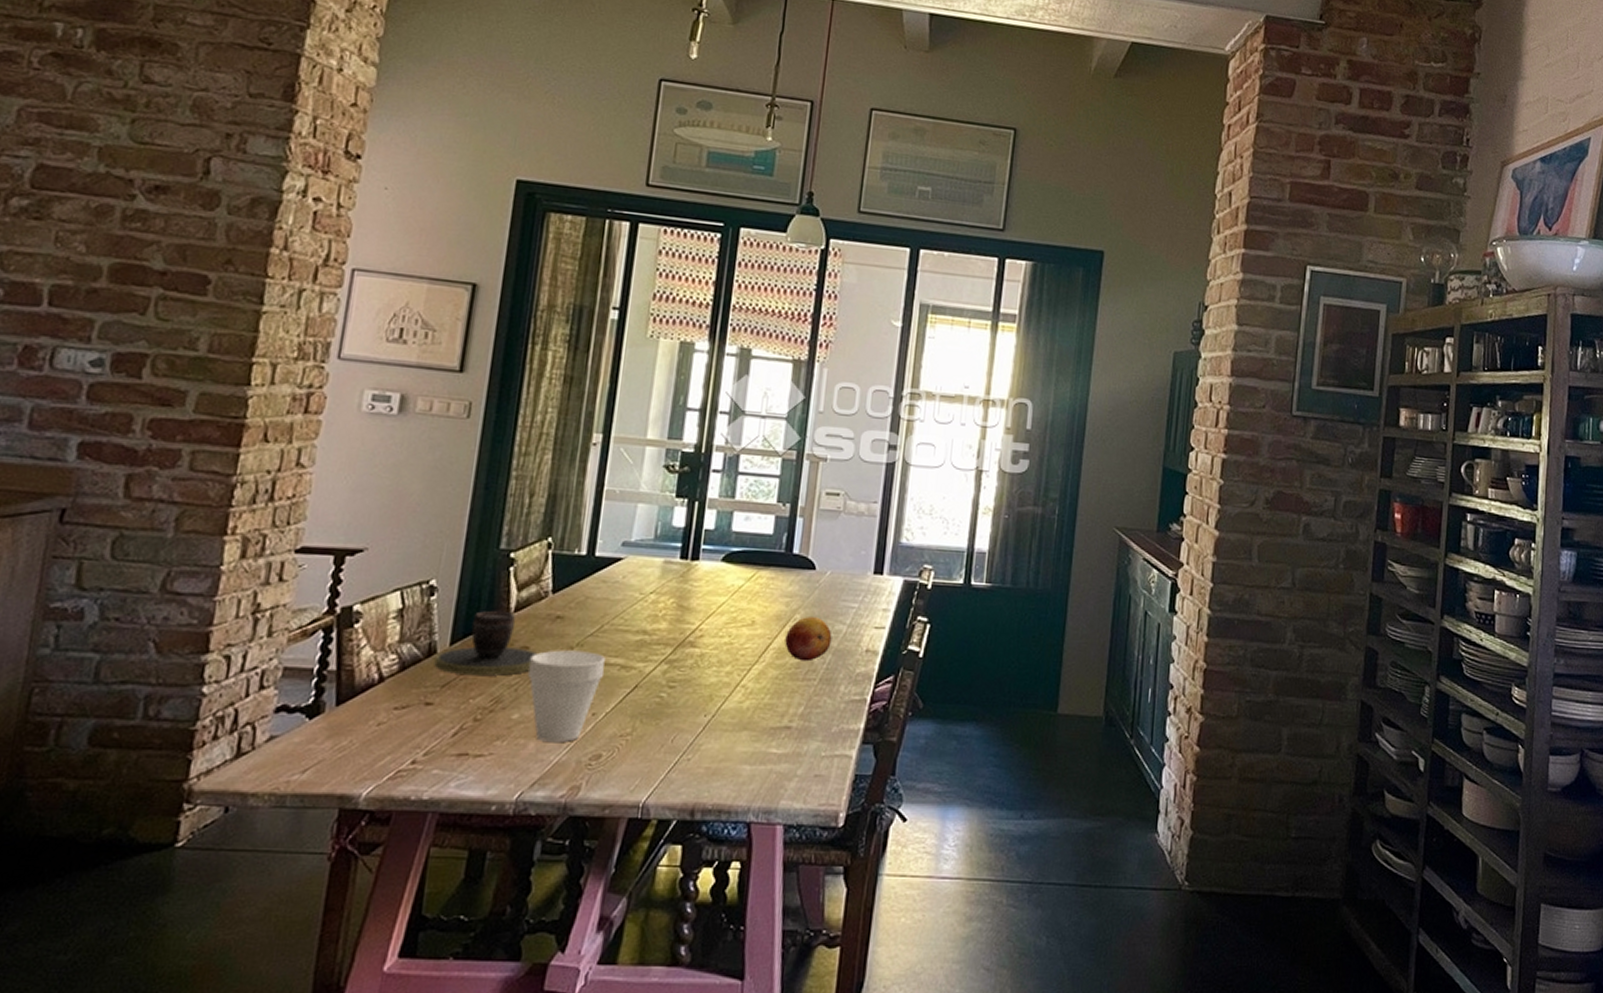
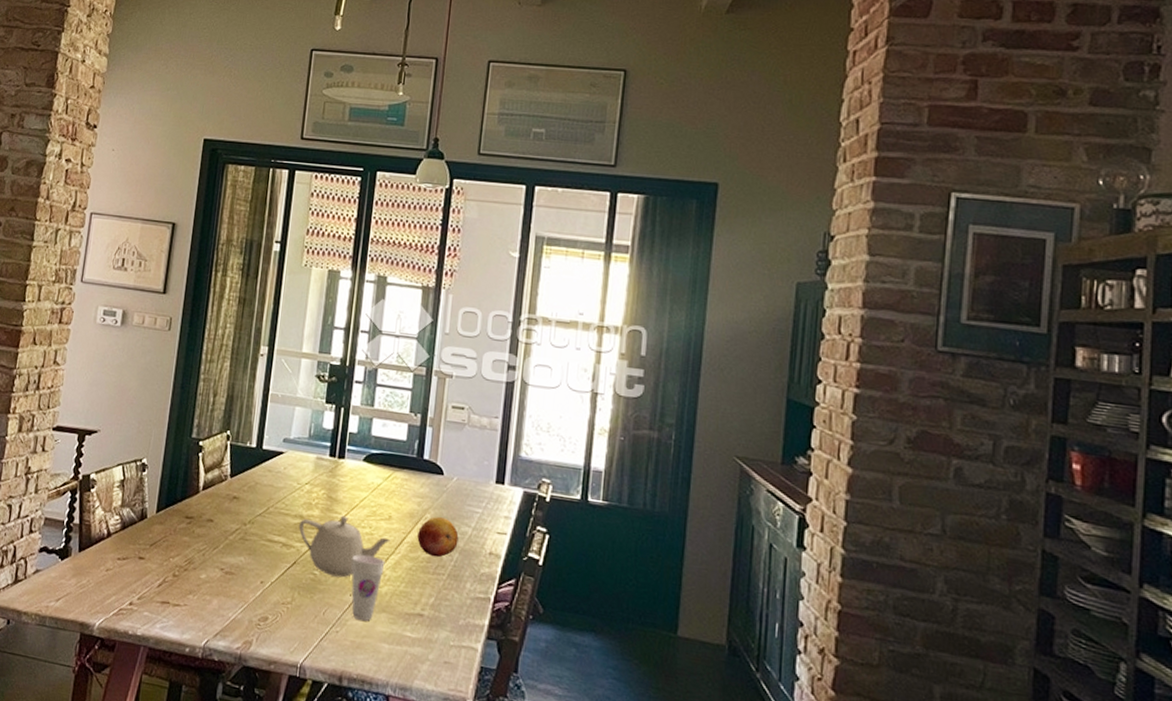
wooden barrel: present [434,610,538,676] -> none [145,487,220,542]
cup: present [527,650,605,742] -> none [211,525,270,603]
teapot: none [641,625,753,697] -> present [298,515,390,578]
cup: none [706,667,747,744] -> present [351,554,385,622]

